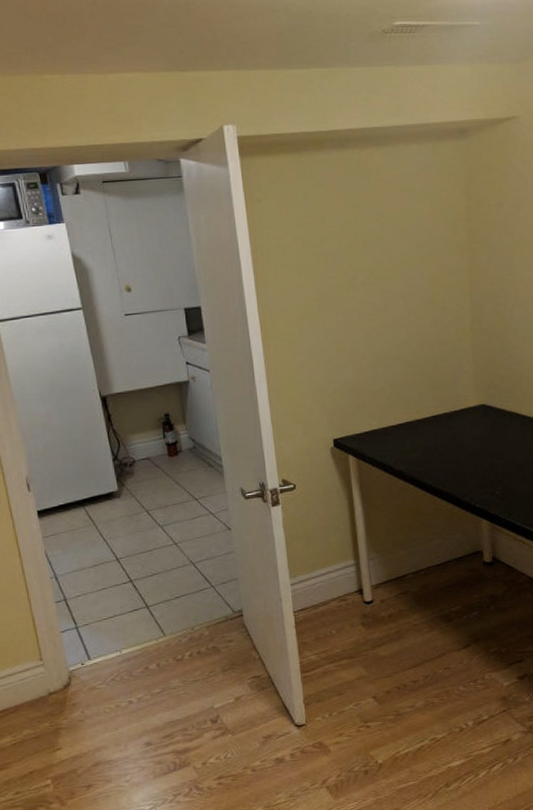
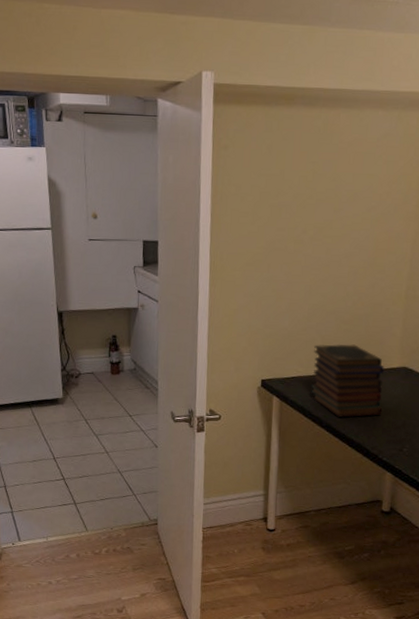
book stack: none [384,388,467,468] -> present [310,343,385,418]

